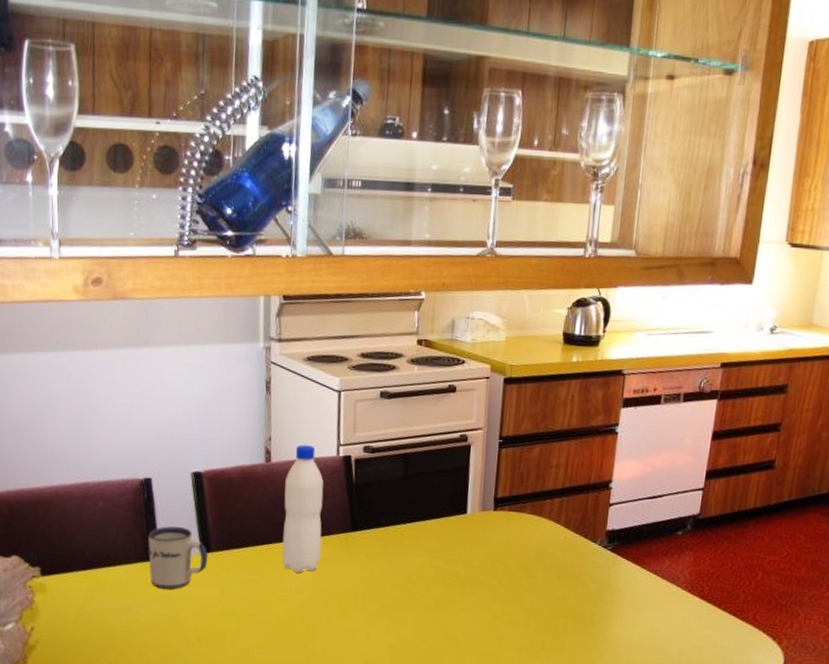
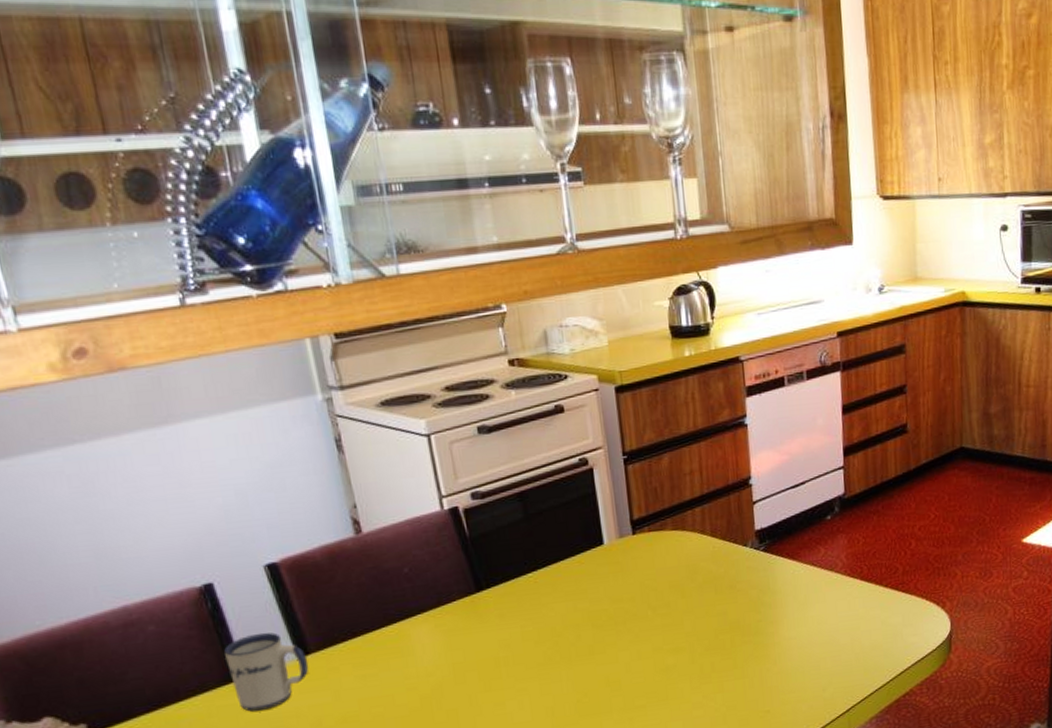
water bottle: present [282,445,324,573] -> none [384,504,447,654]

